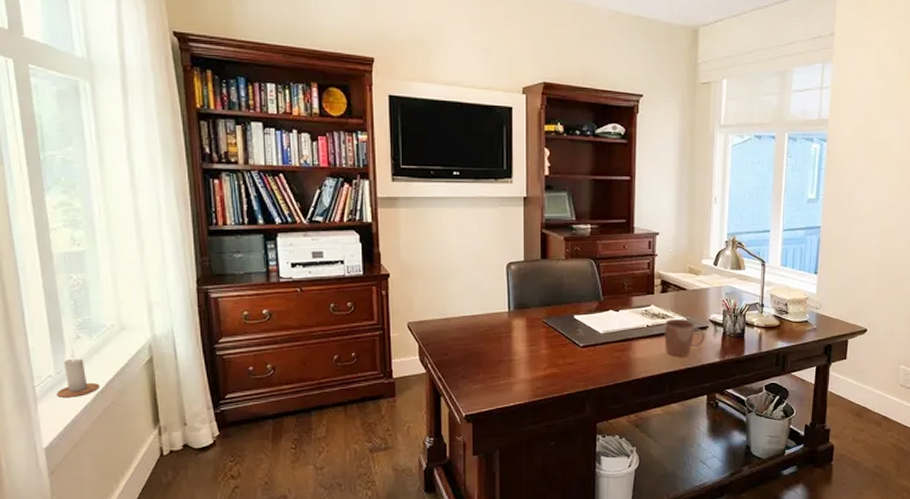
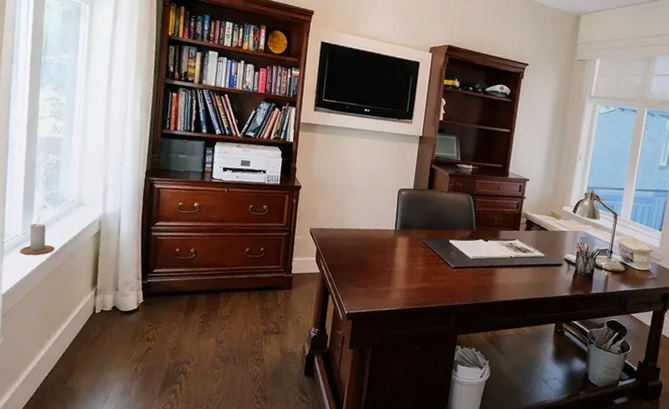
mug: present [664,319,704,357] -> none [523,254,559,288]

